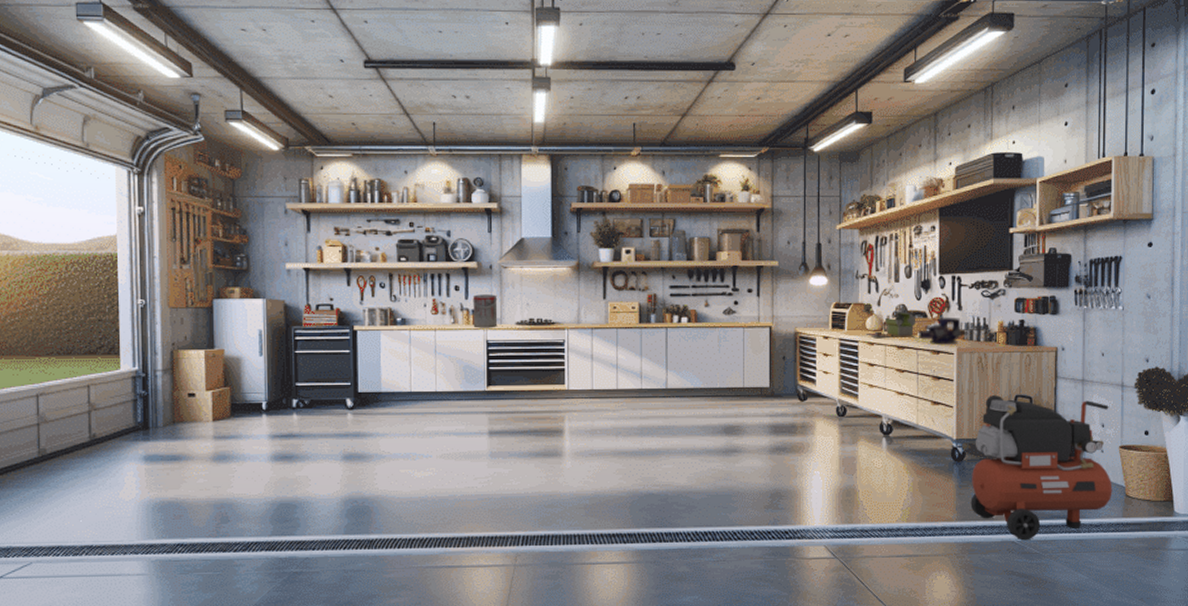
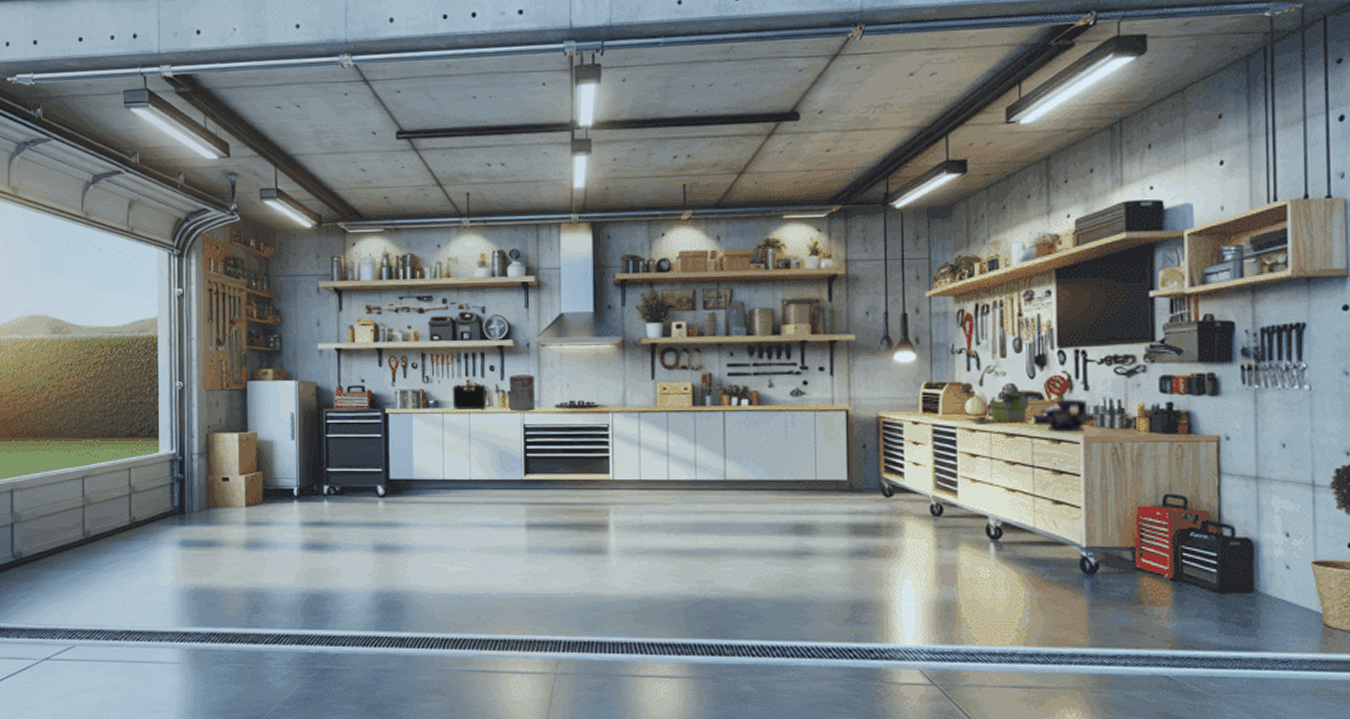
tool box: none [418,303,452,328] -> present [452,384,487,411]
air compressor: present [970,394,1113,541] -> none [1107,493,1305,676]

